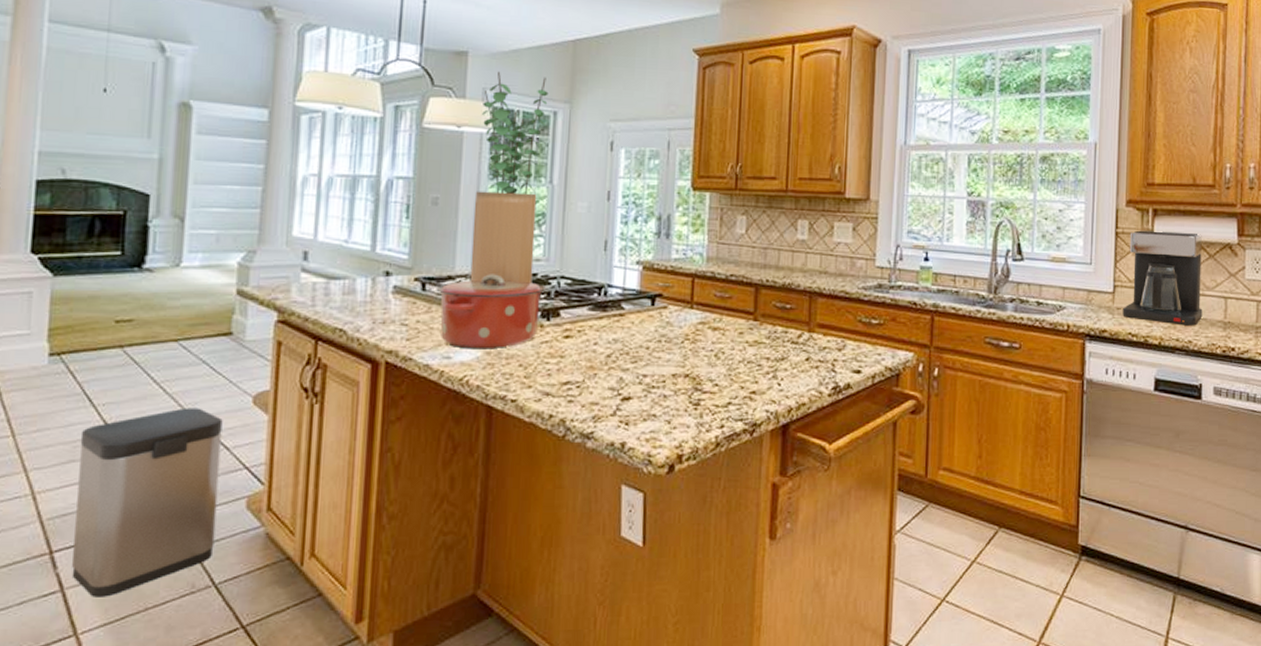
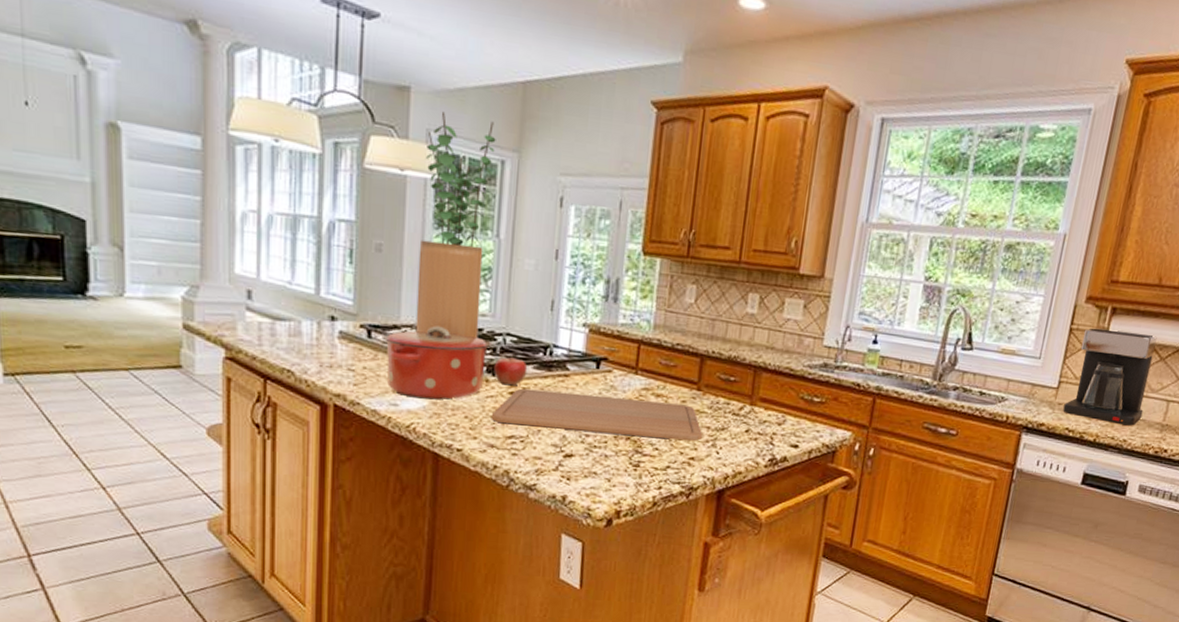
pedal bin: present [72,408,223,597] -> none [43,434,180,597]
chopping board: none [546,331,763,375] -> present [491,388,703,442]
fruit: none [548,298,582,329] -> present [494,355,528,386]

